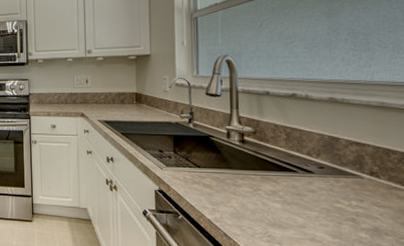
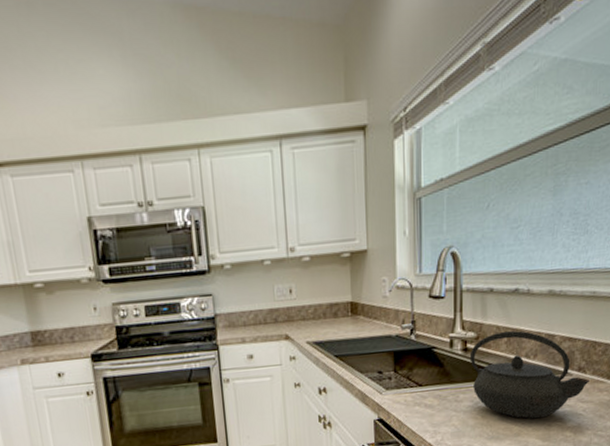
kettle: none [247,129,386,215] -> present [469,330,591,419]

